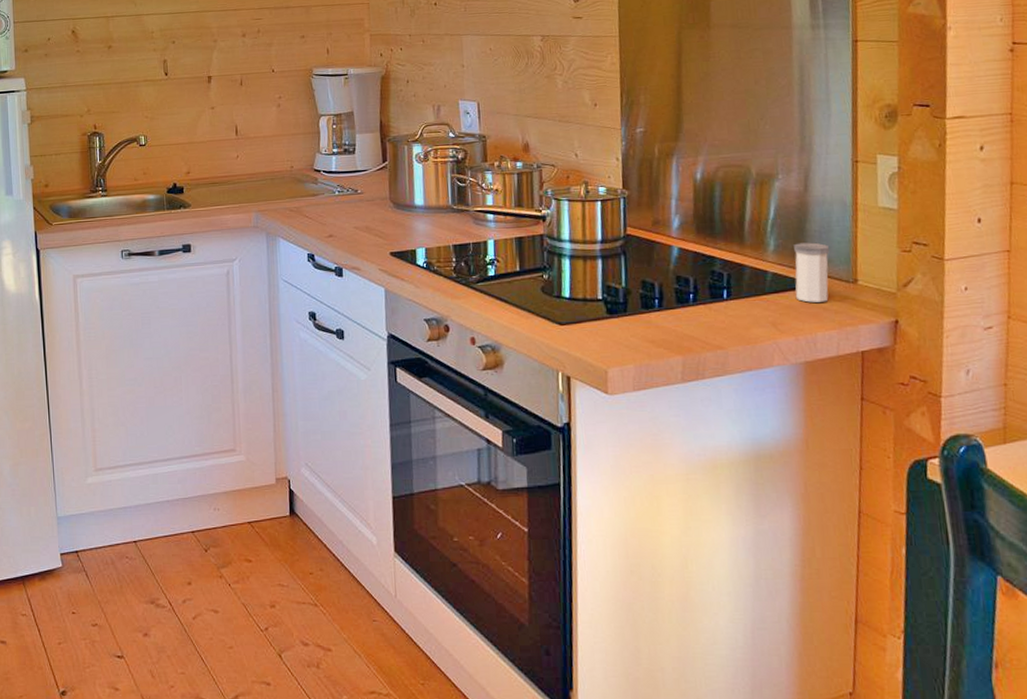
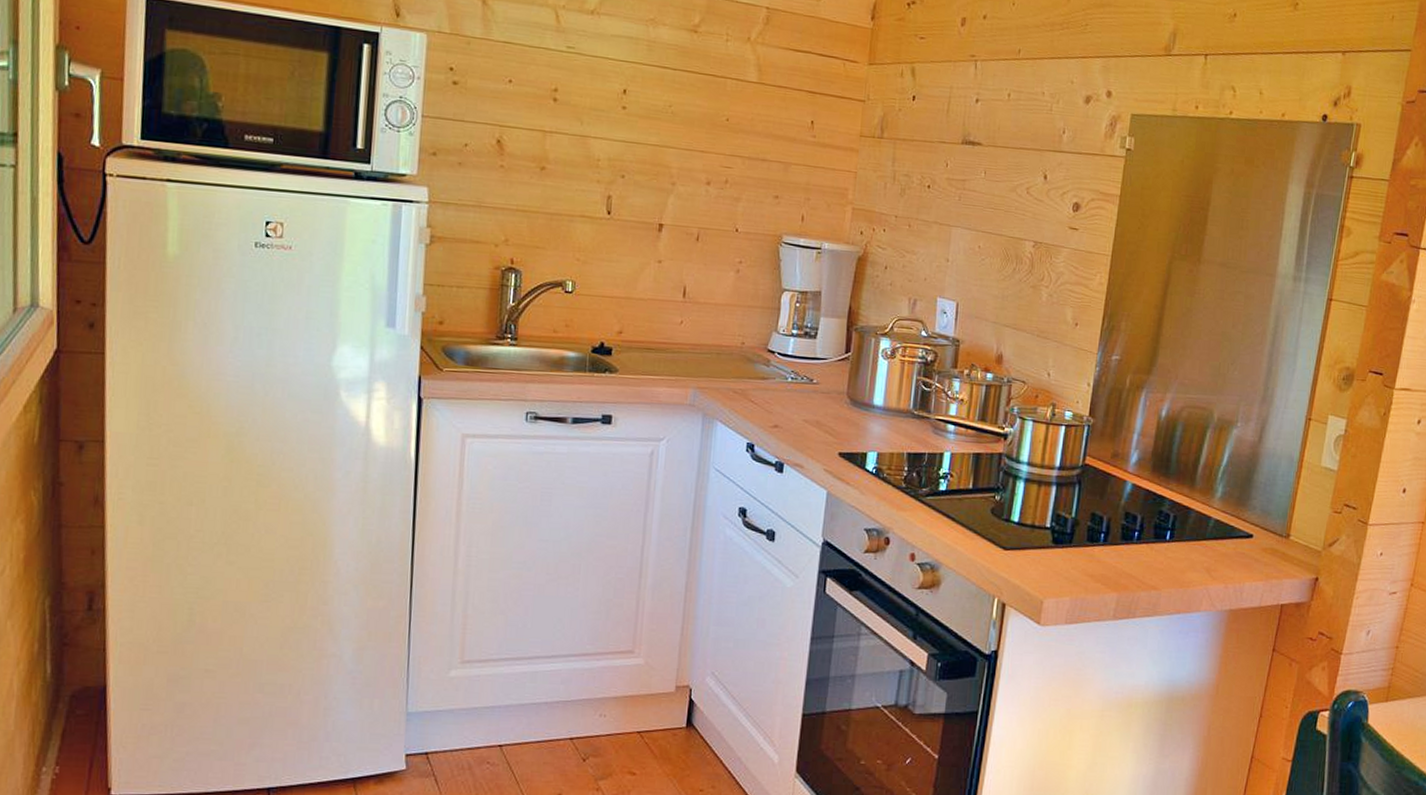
salt shaker: present [794,242,830,303] -> none [1232,492,1271,553]

